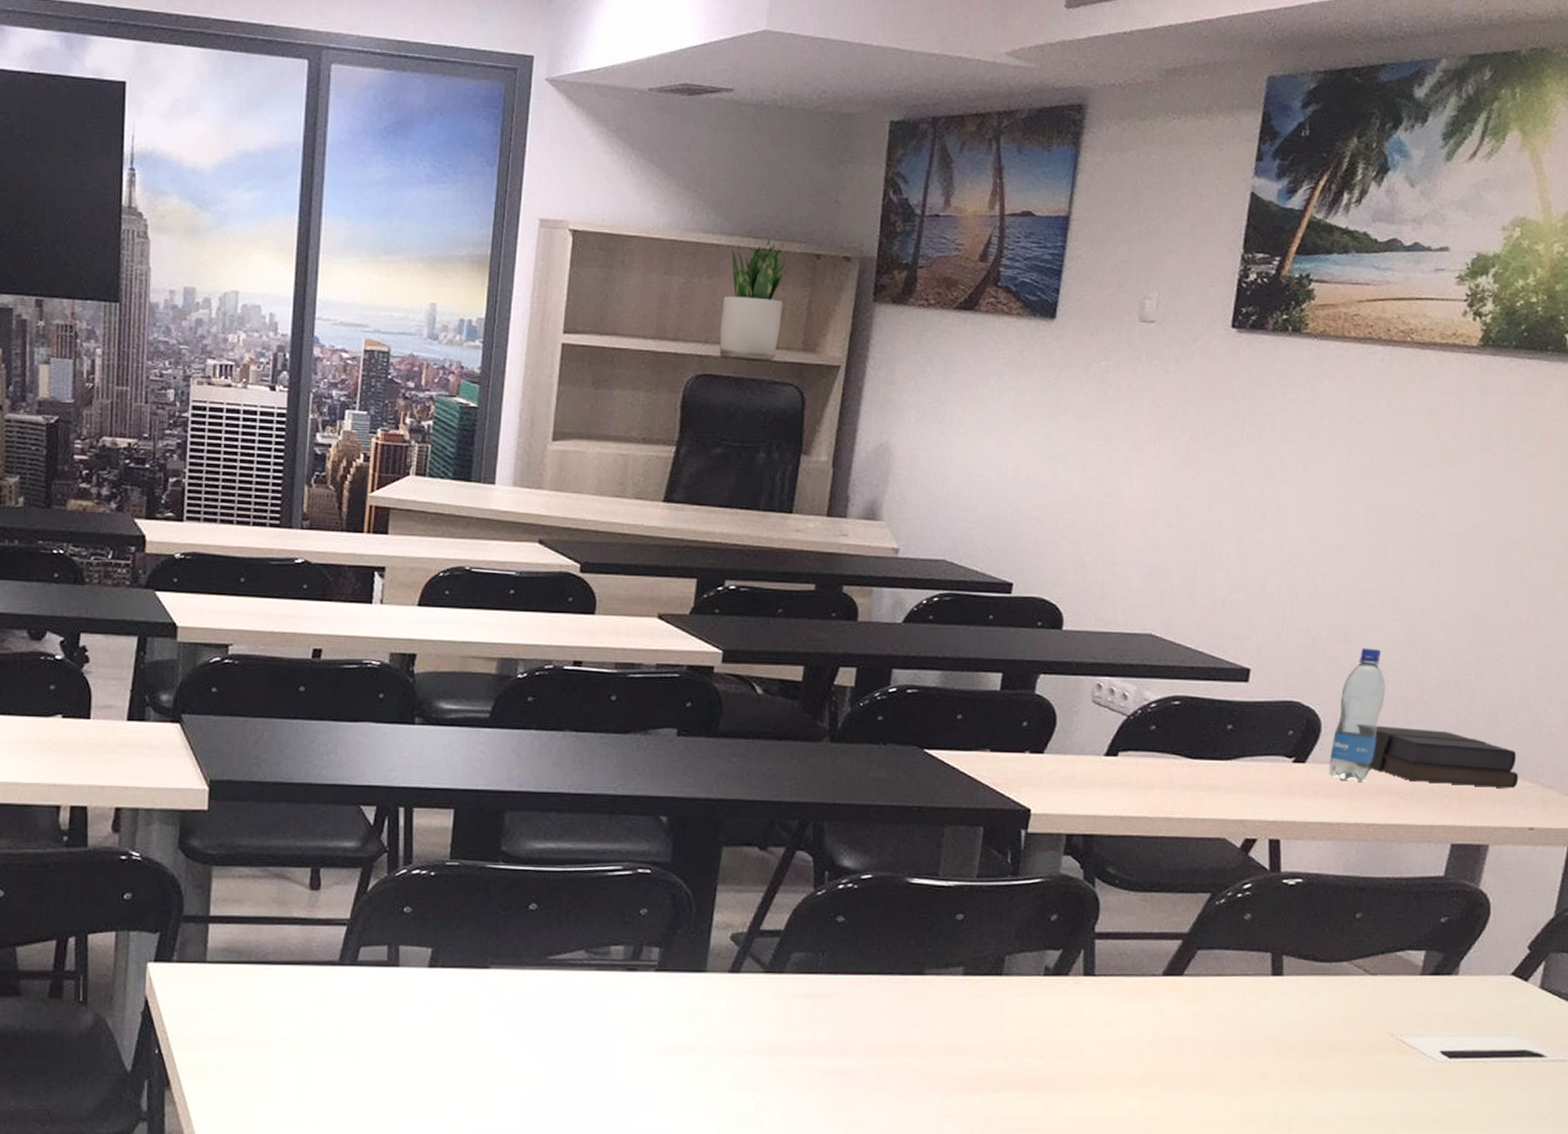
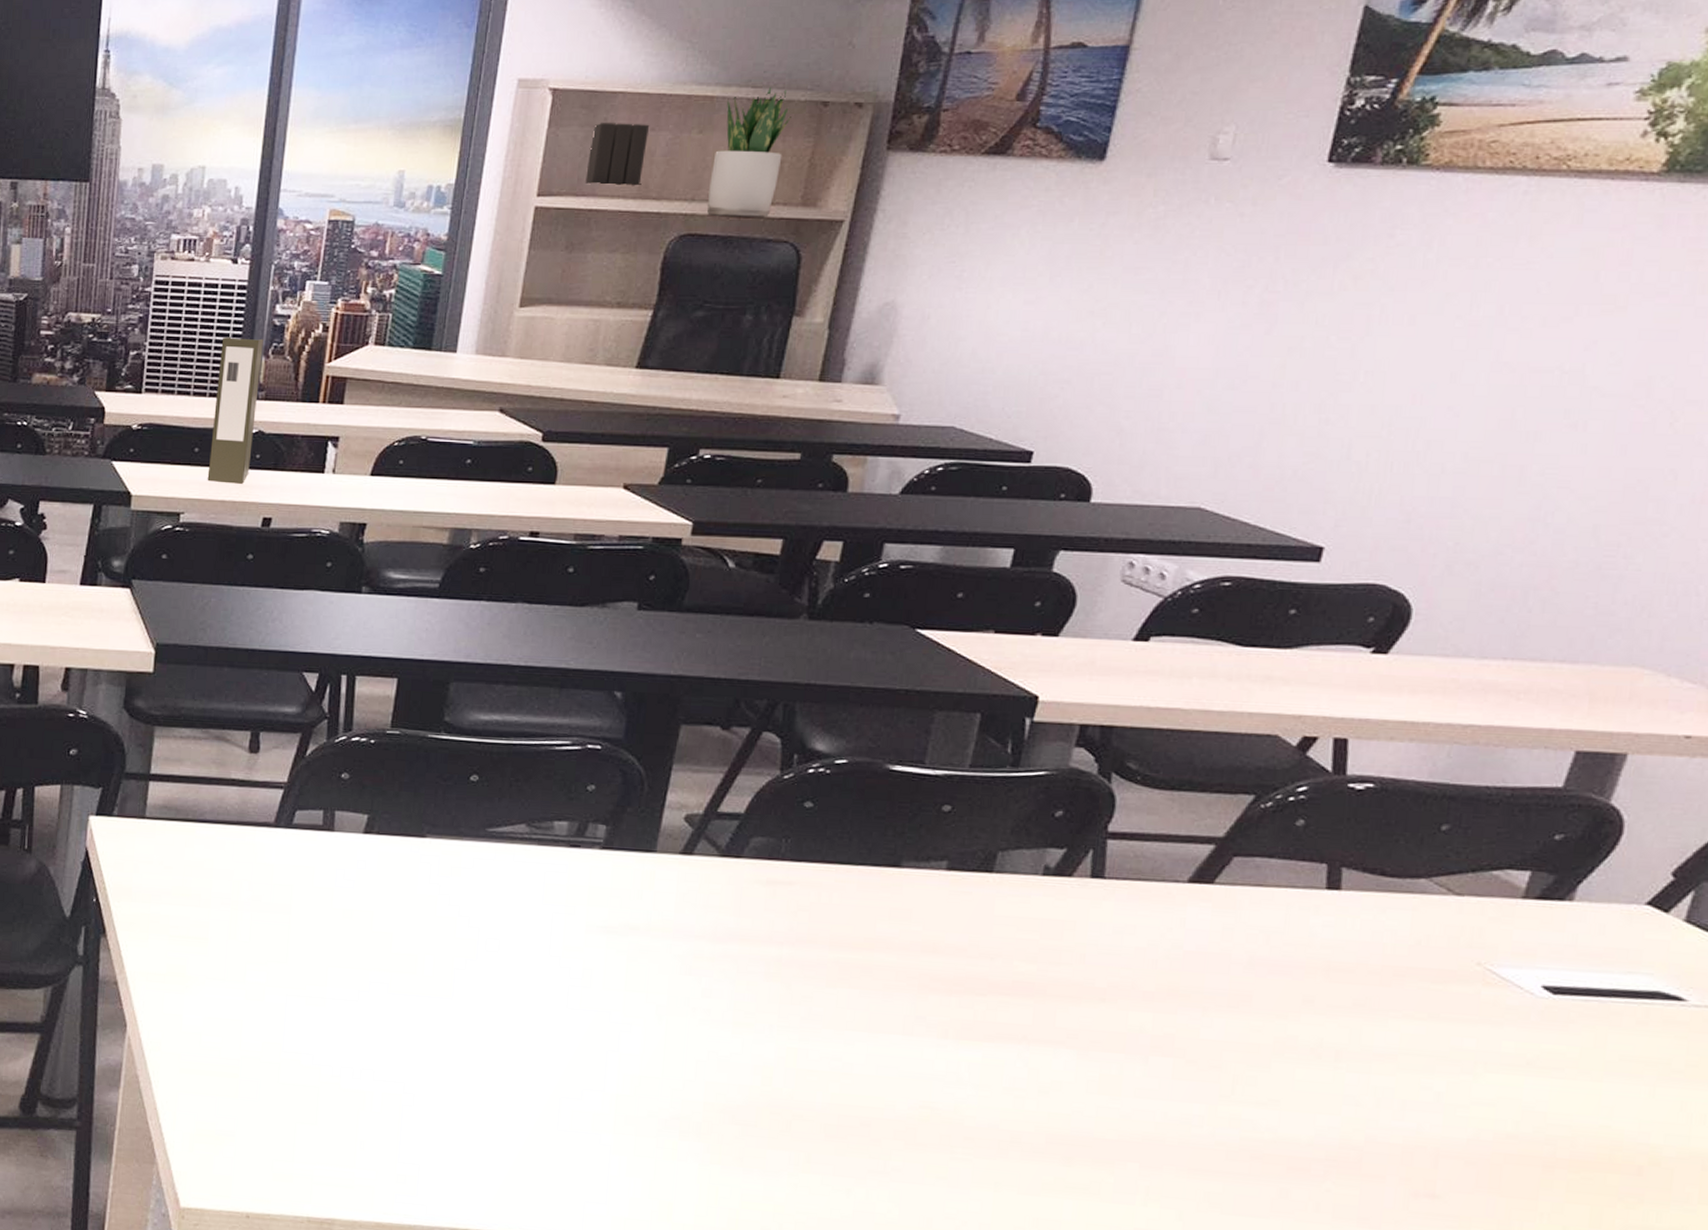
binder: none [255,464,305,615] -> present [207,336,264,484]
books: none [607,265,664,327] -> present [585,123,650,186]
bottle: present [1329,648,1386,783] -> none [1418,524,1502,678]
book: present [1371,726,1519,788] -> none [1475,614,1676,689]

